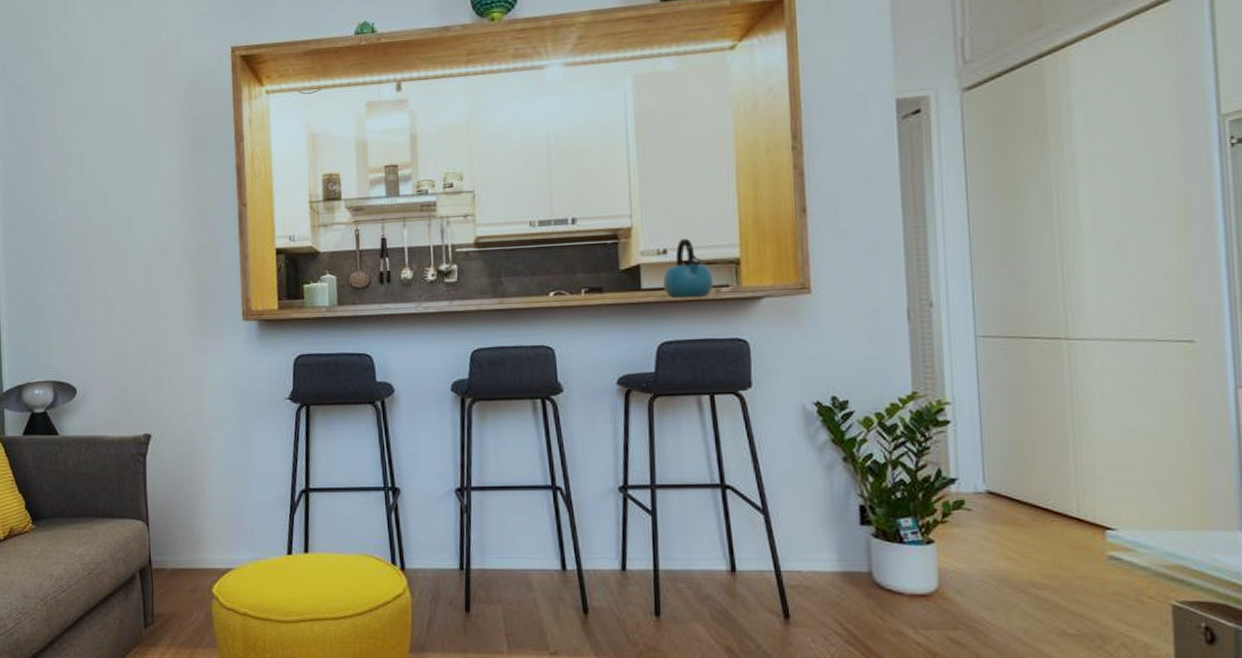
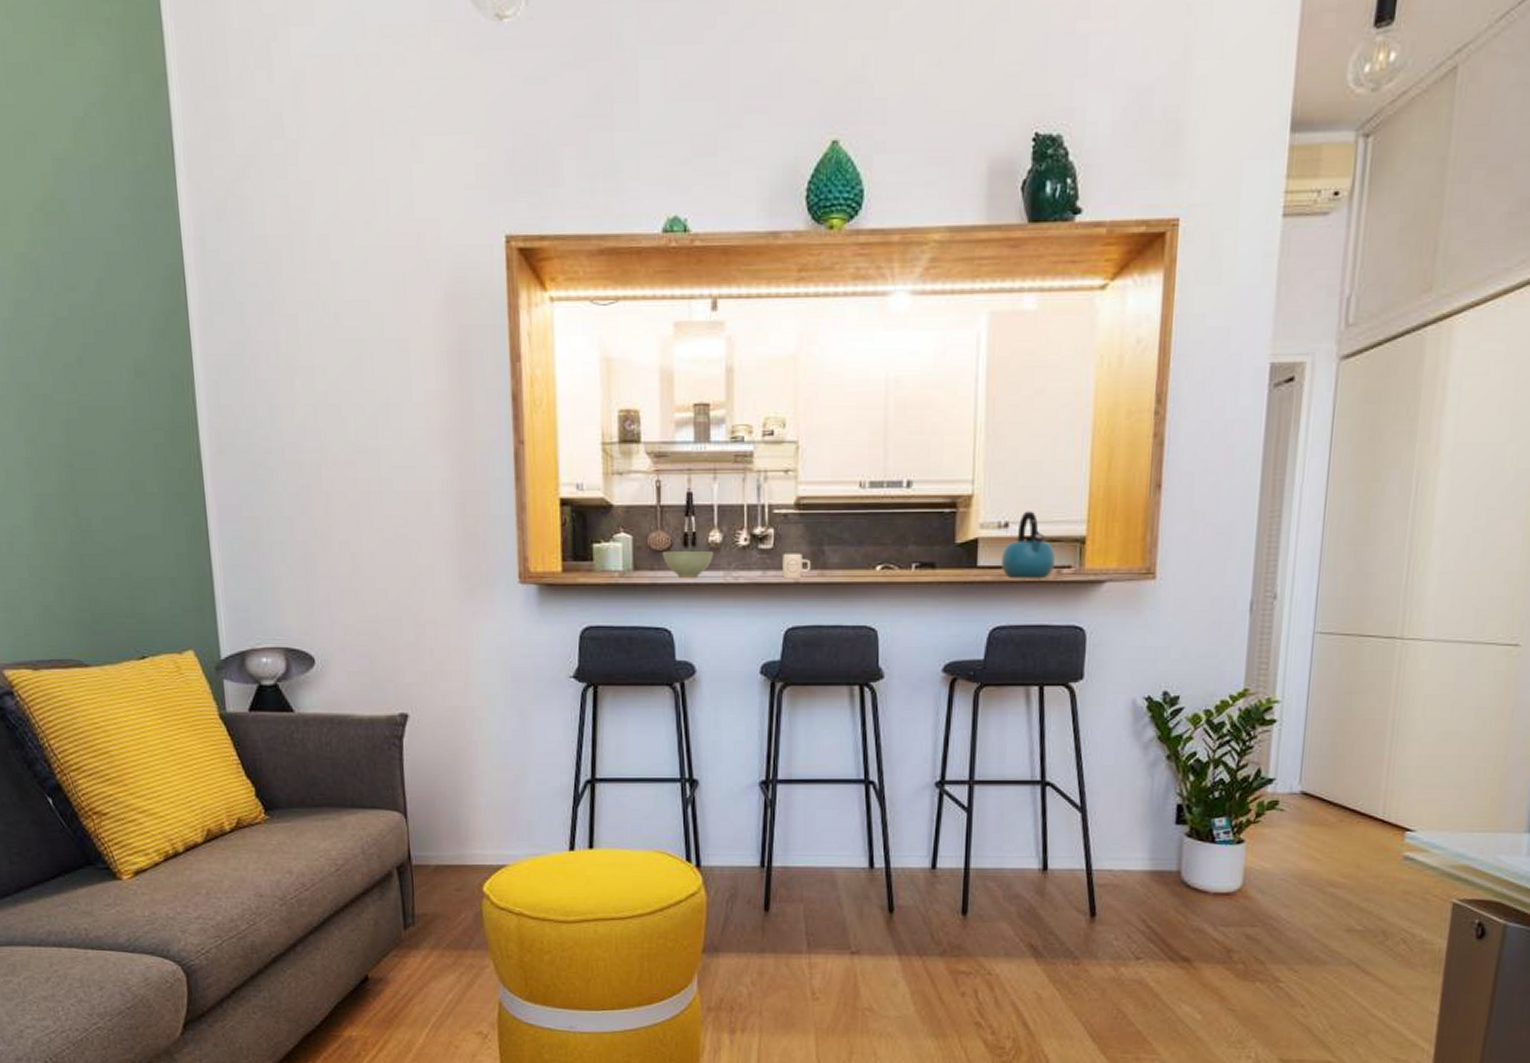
bowl: none [361,287,405,311] -> present [661,552,713,579]
mug: none [466,284,492,307] -> present [783,553,811,579]

